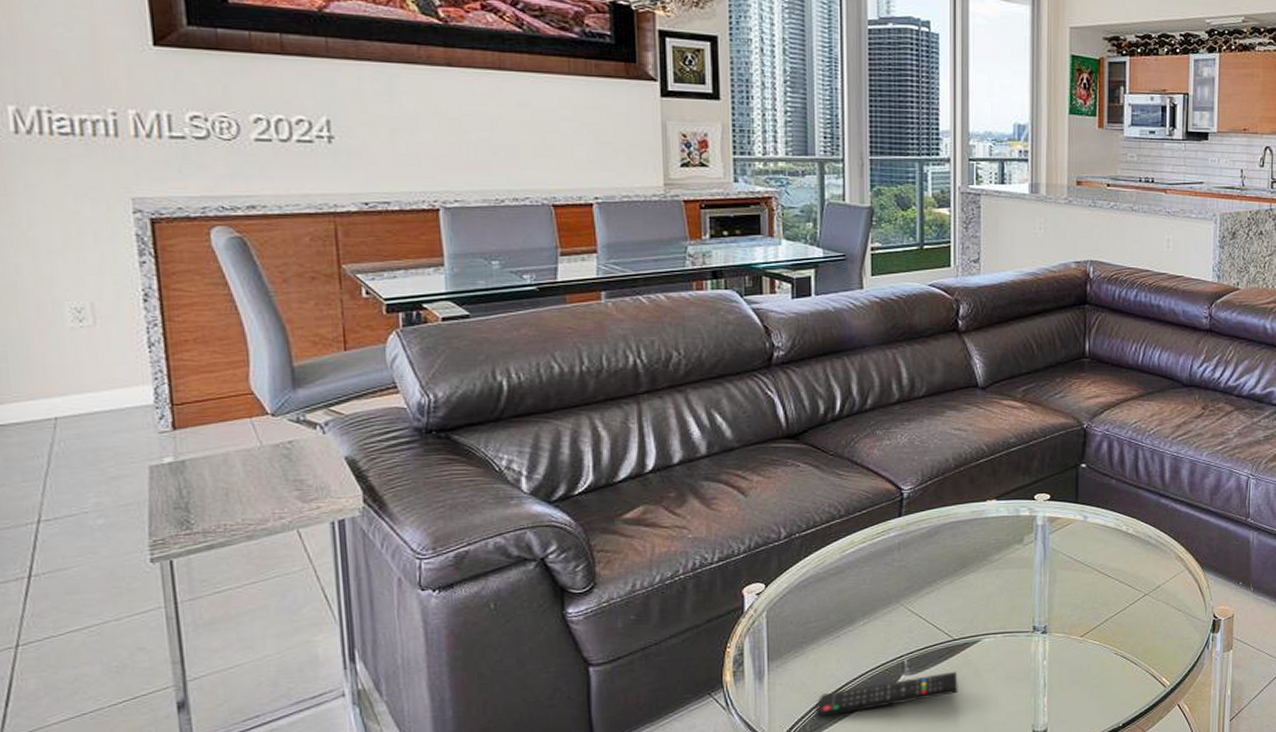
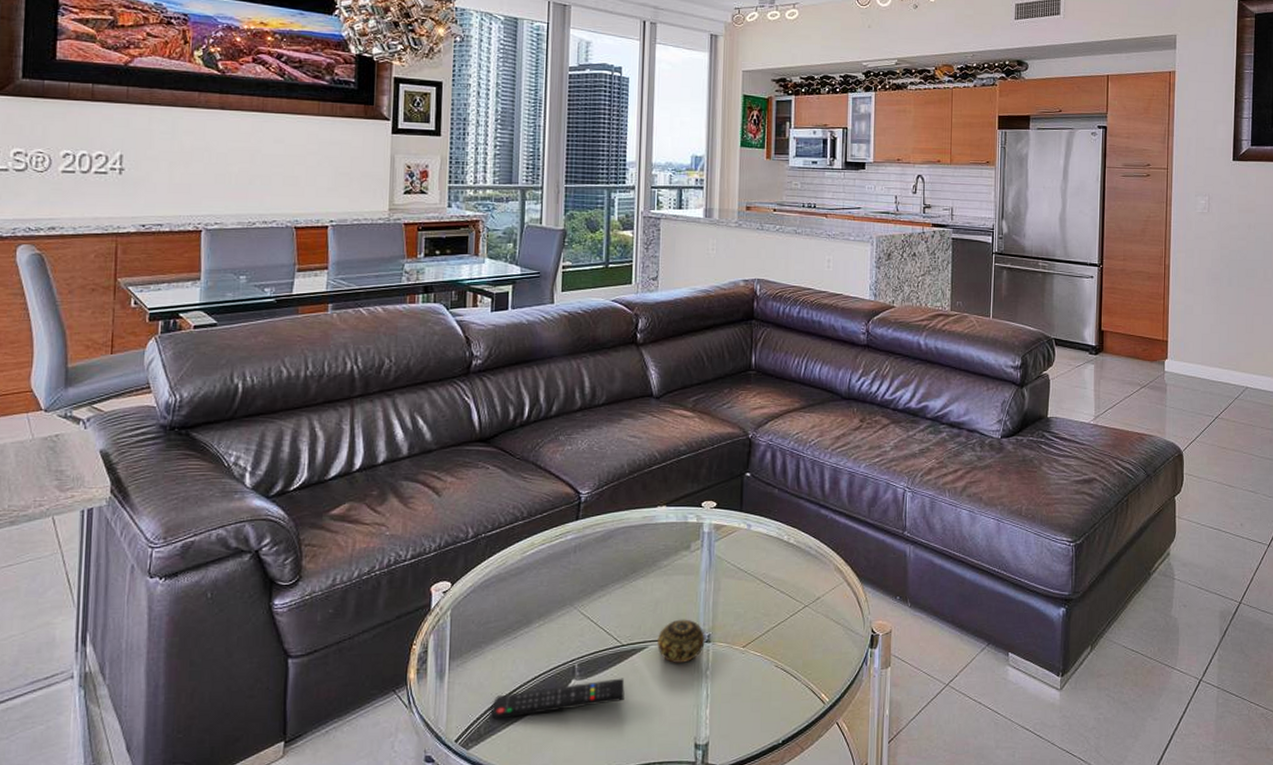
decorative ball: none [991,611,1041,655] -> present [657,619,705,663]

